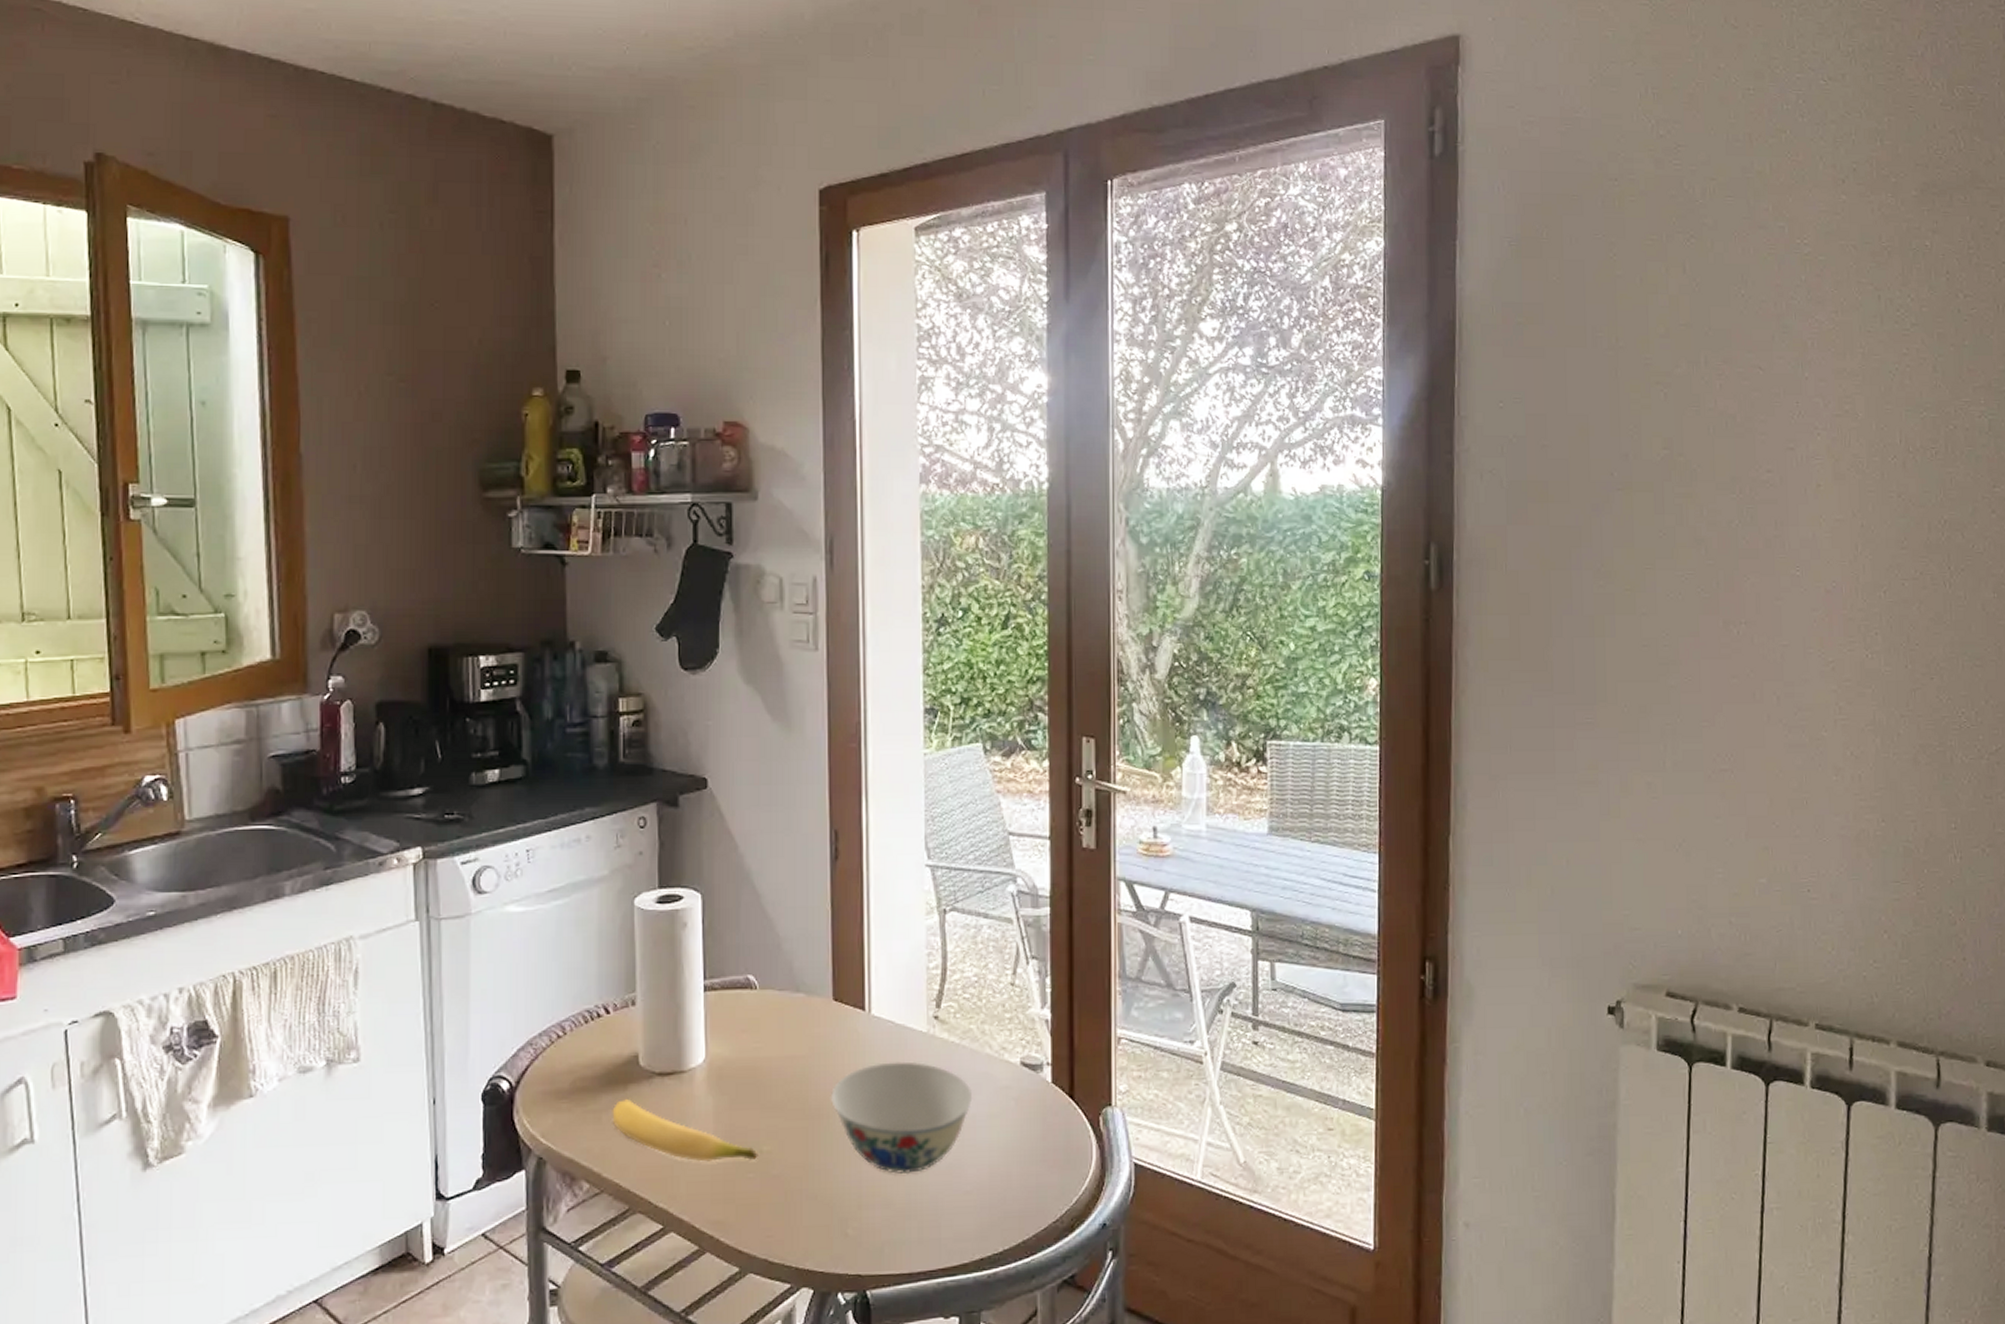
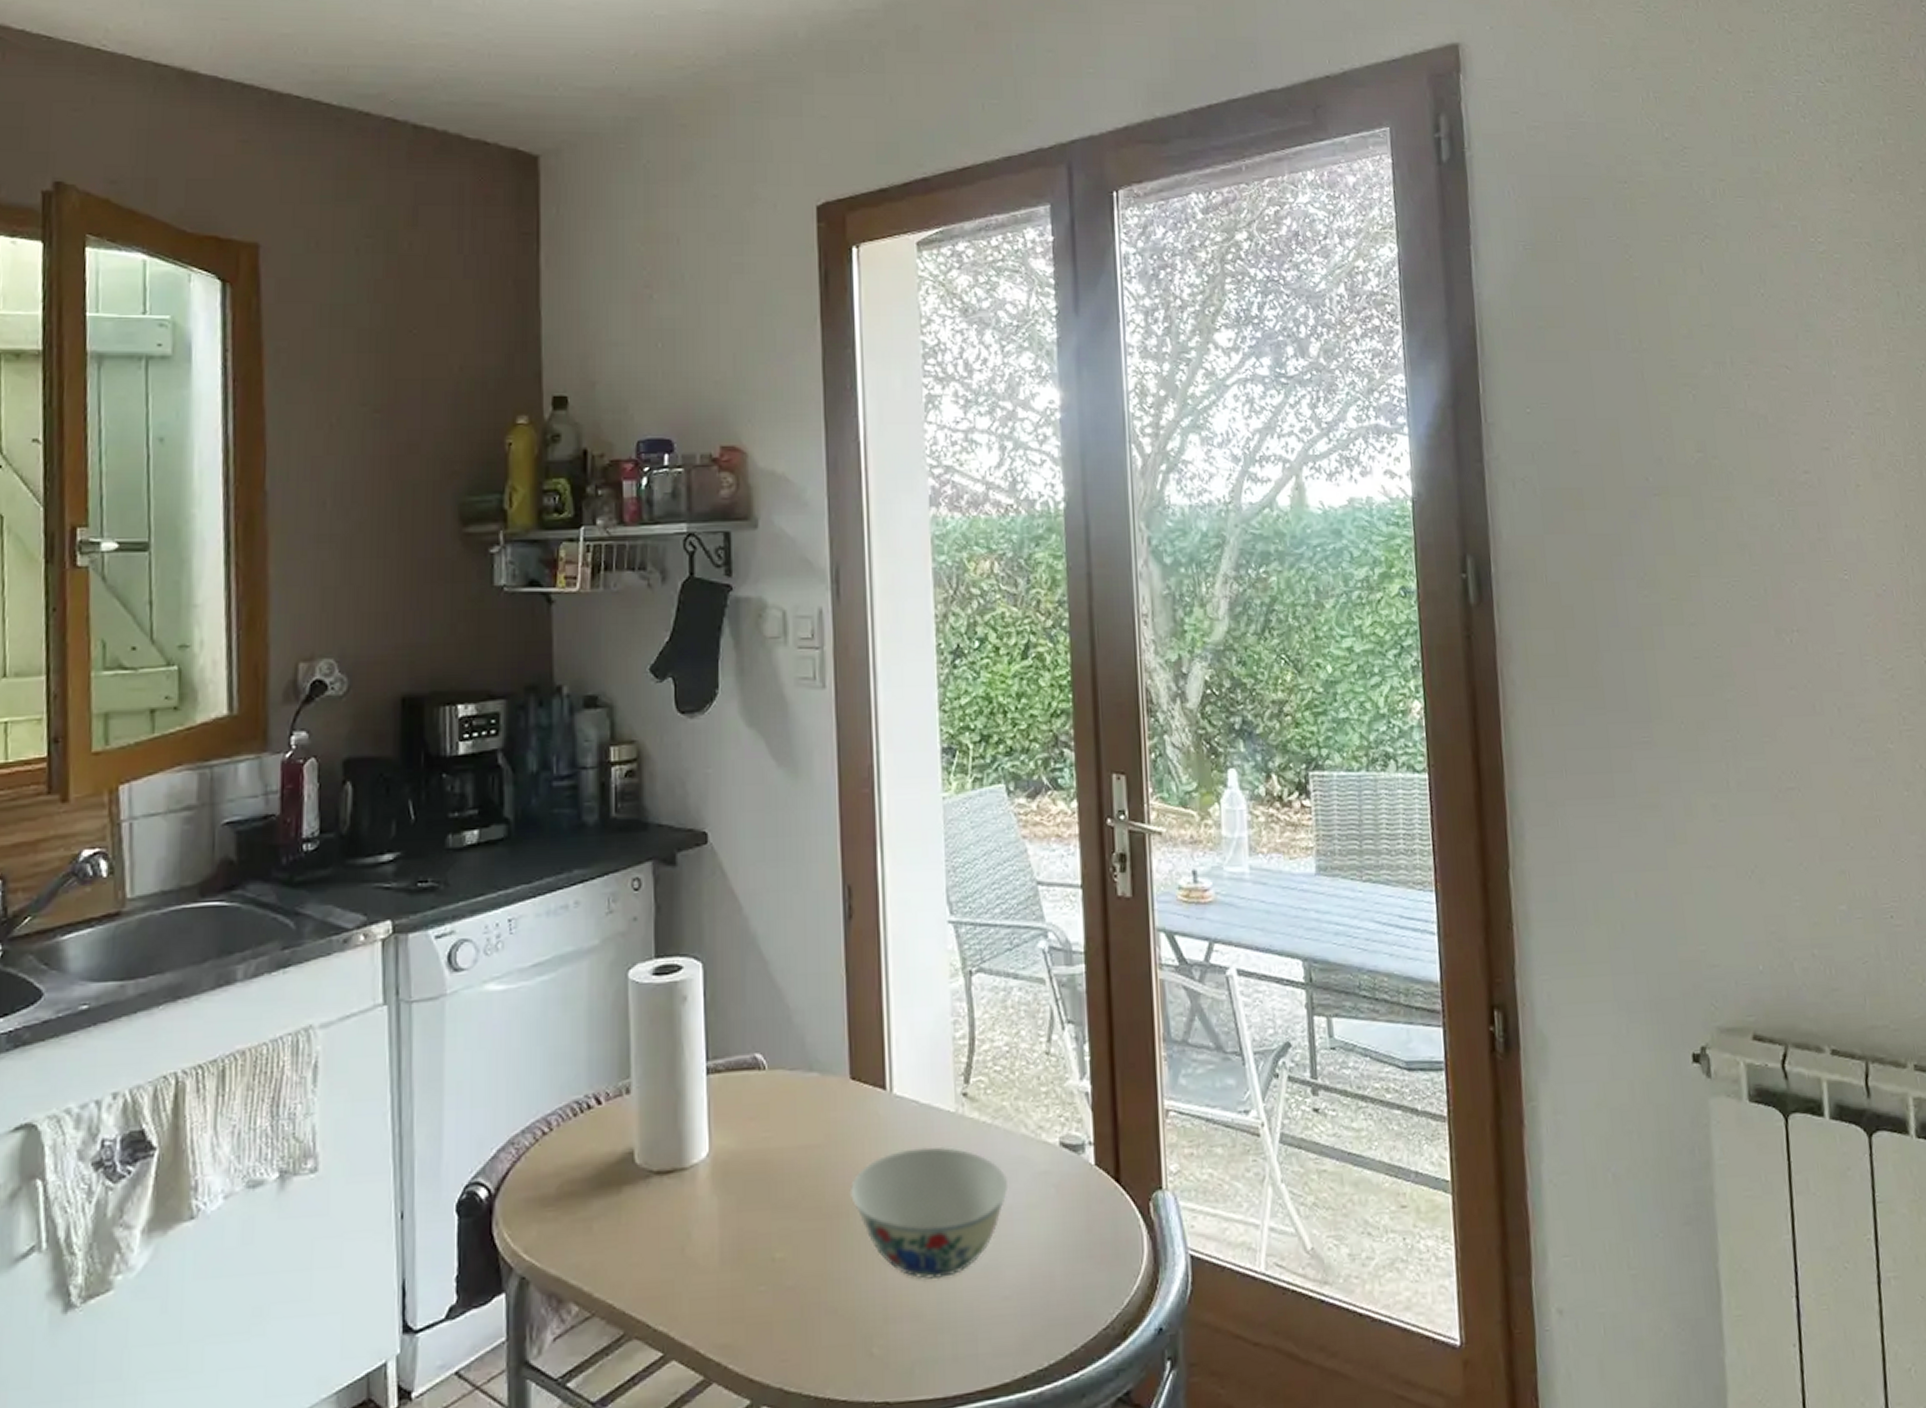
banana: present [612,1099,758,1162] -> none [604,1204,770,1275]

